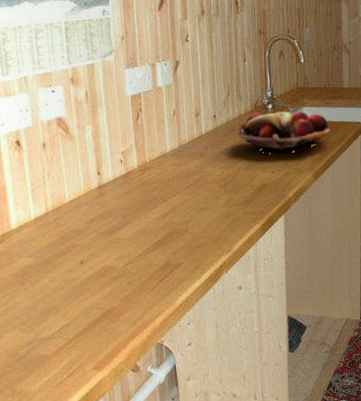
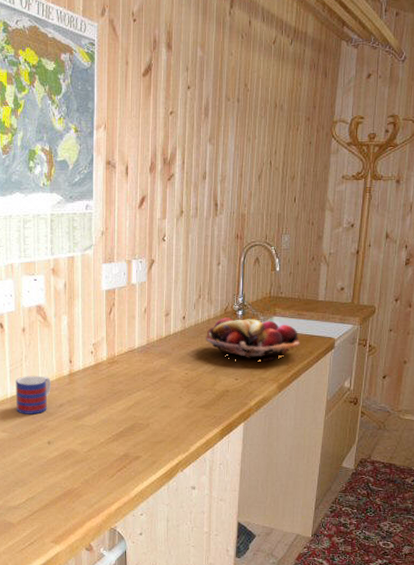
mug: none [39,192,80,236] -> present [15,375,51,415]

